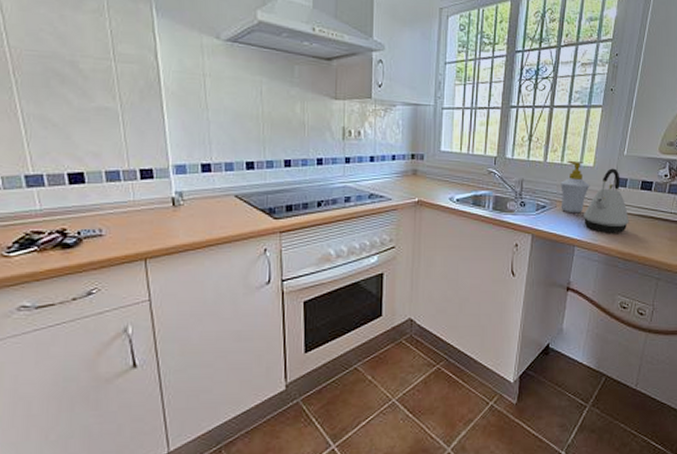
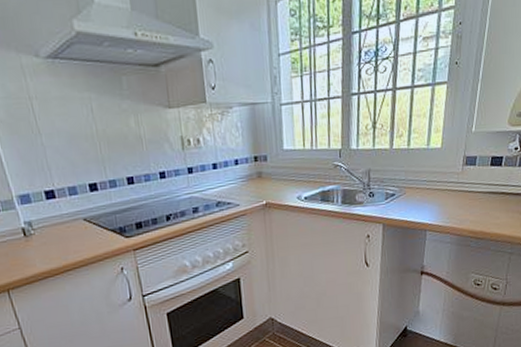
soap bottle: present [560,160,590,214] -> none [408,143,439,199]
kettle: present [584,168,629,233] -> none [434,147,480,214]

